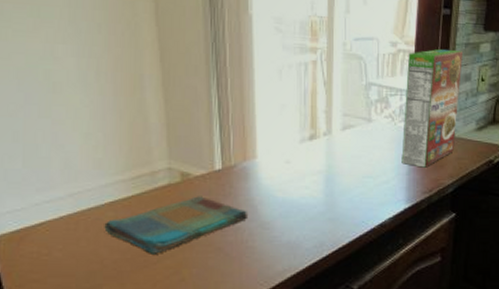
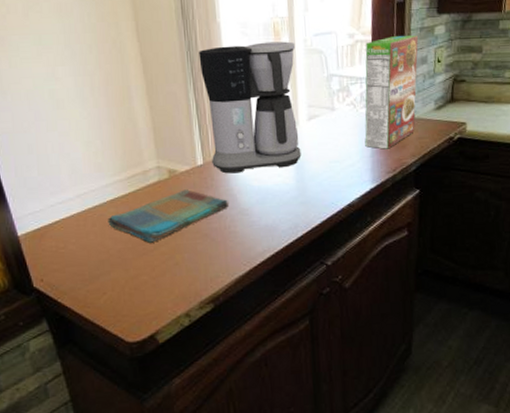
coffee maker: none [225,41,334,182] -> present [199,41,302,174]

